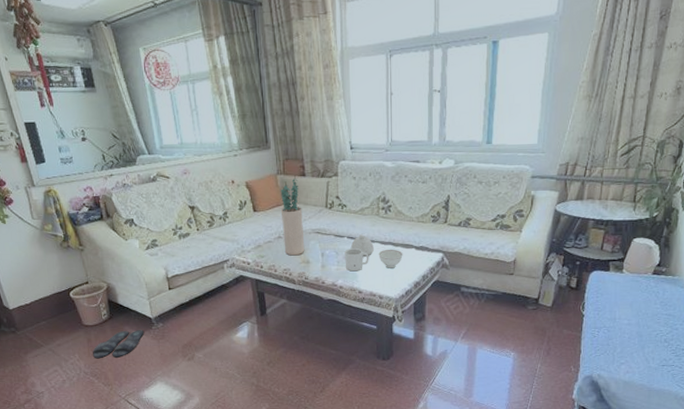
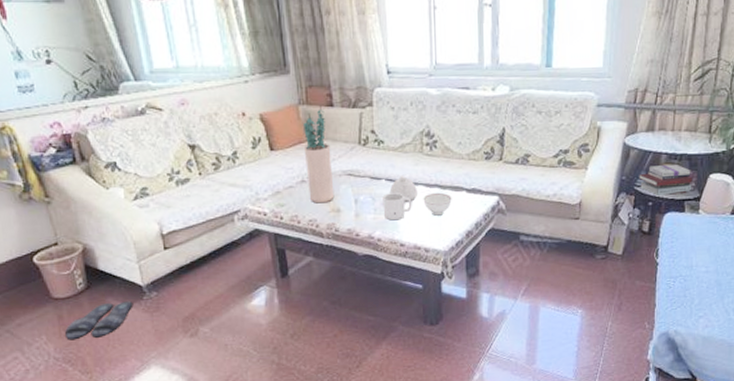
books: none [568,228,617,256] -> present [639,164,692,195]

